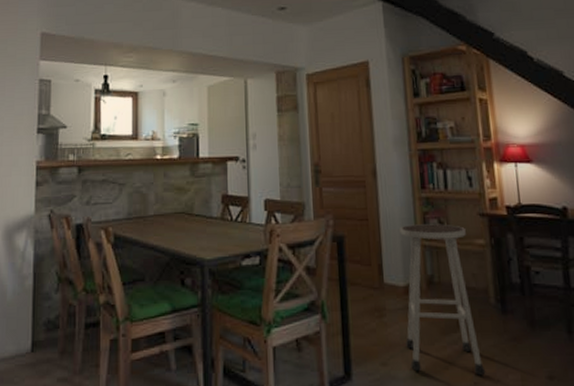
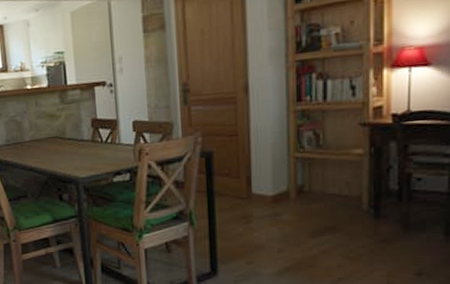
stool: present [399,224,486,376] -> none [271,135,351,272]

